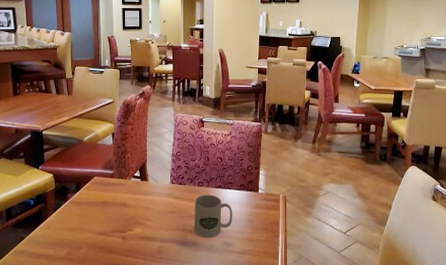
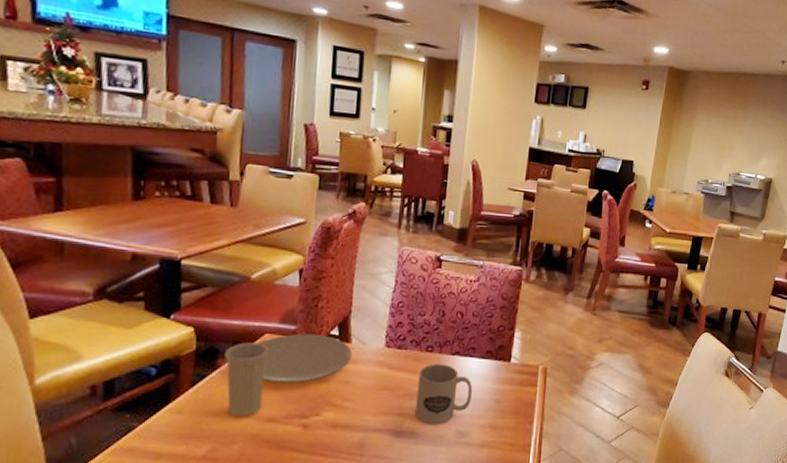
cup: none [72,183,97,231] -> present [224,342,268,417]
plate: none [91,176,150,210] -> present [258,333,353,385]

